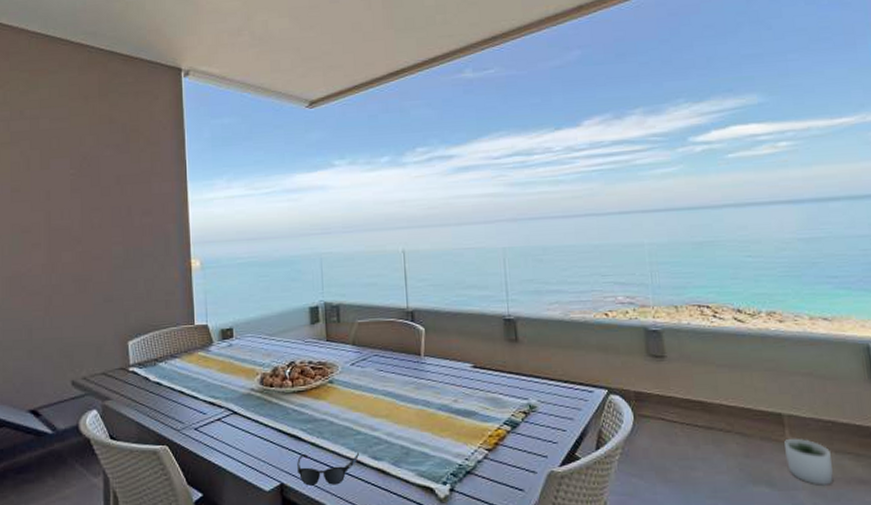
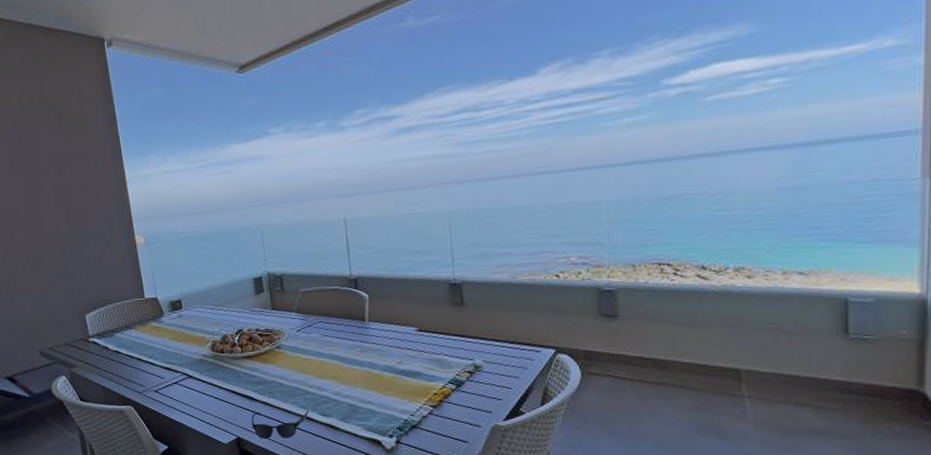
planter: present [784,439,833,486] -> none [738,393,789,436]

